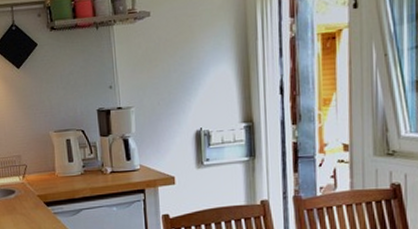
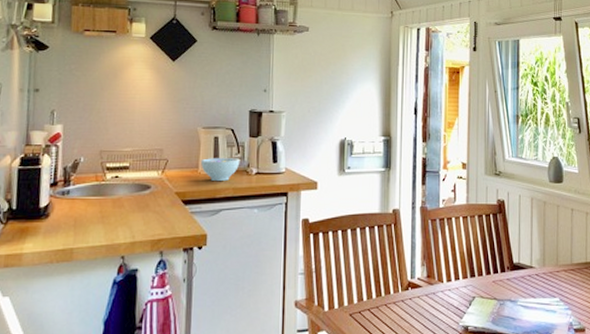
bowl: none [56,158,94,182] -> present [200,158,240,181]

